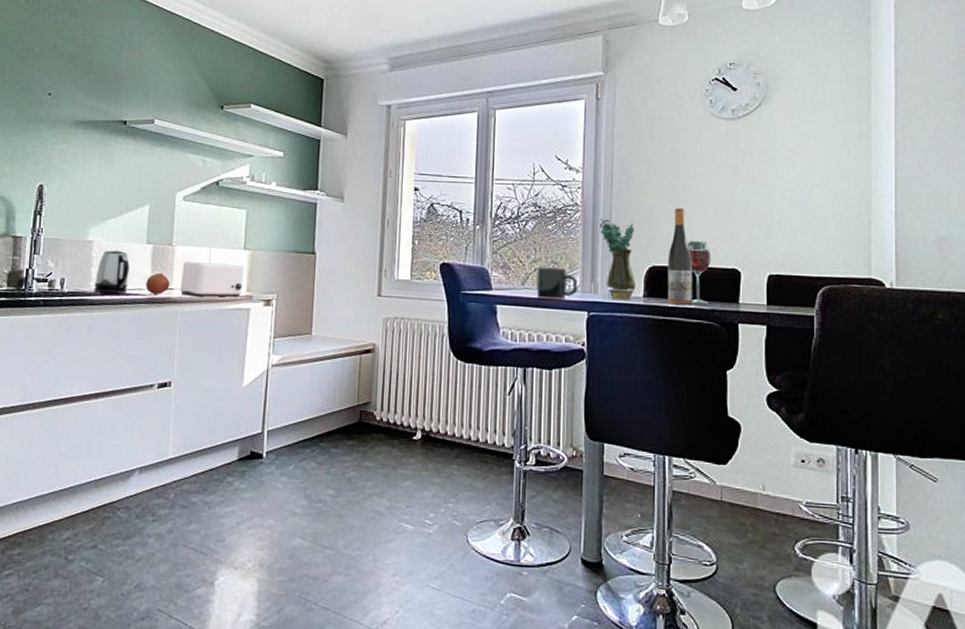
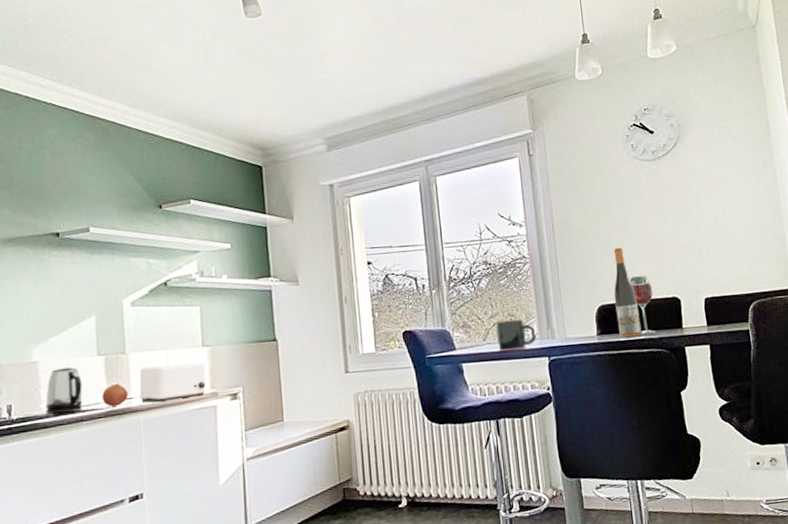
vase: present [600,217,636,301] -> none [548,266,589,342]

